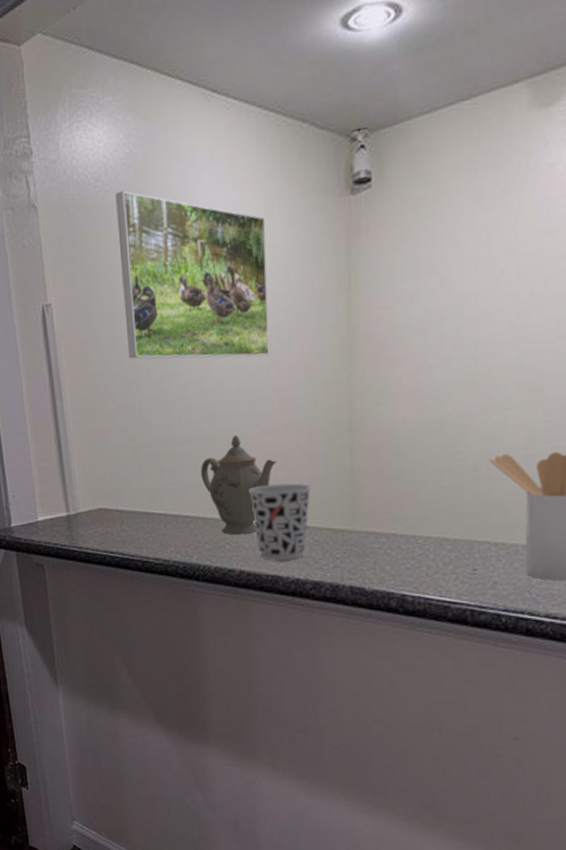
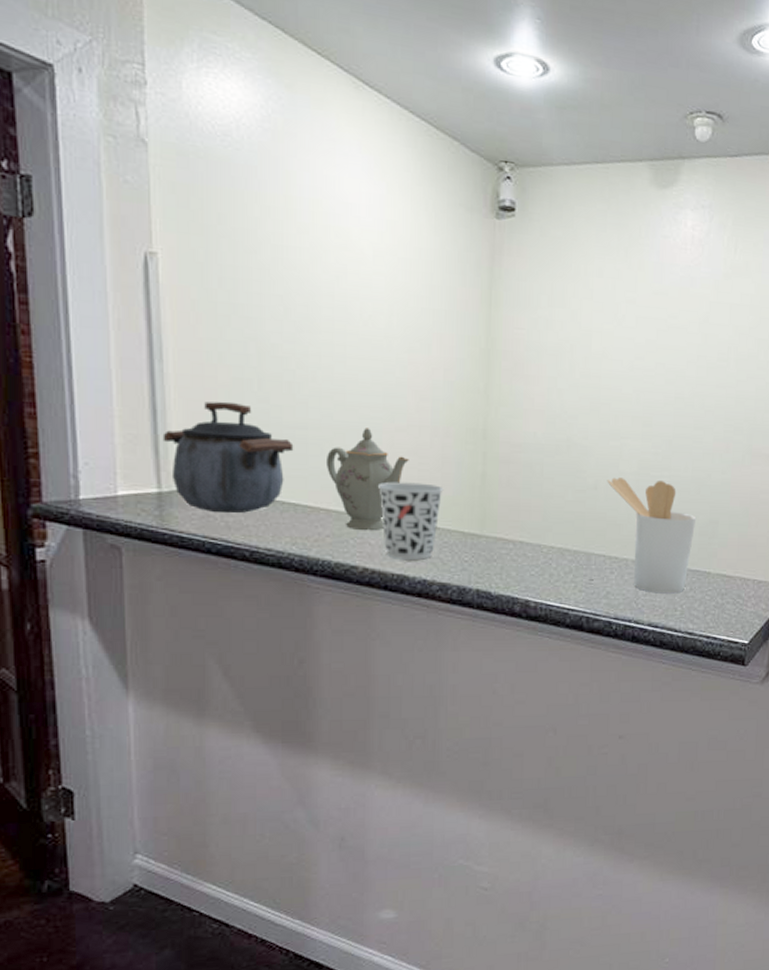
kettle: none [67,427,172,529] -> present [162,401,294,514]
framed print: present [115,190,269,359] -> none [247,152,412,354]

